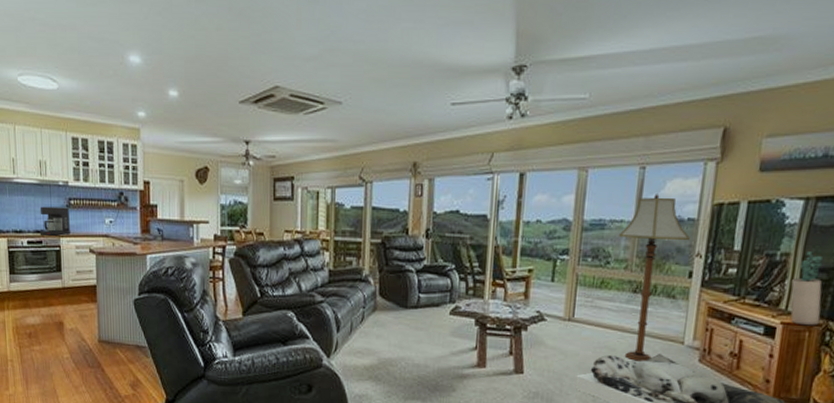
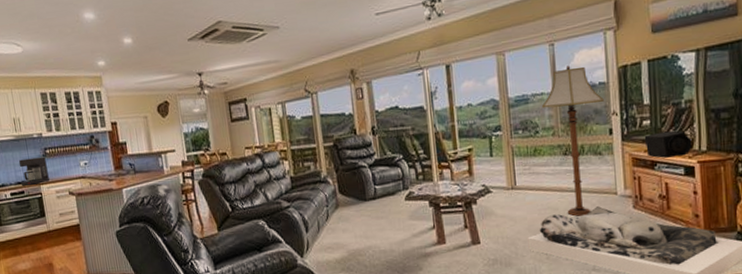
speaker: none [726,283,779,314] -> present [644,131,692,158]
vase: present [790,248,822,326] -> none [699,93,731,162]

